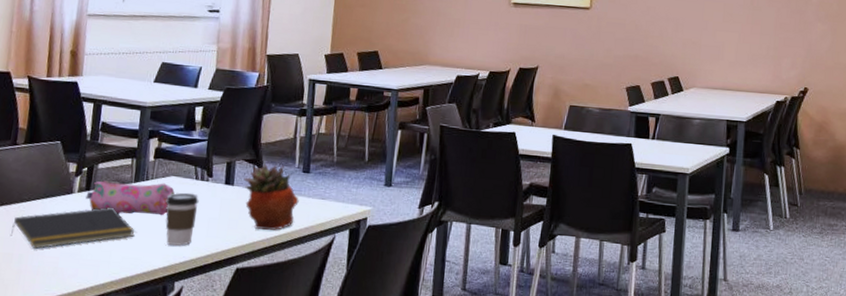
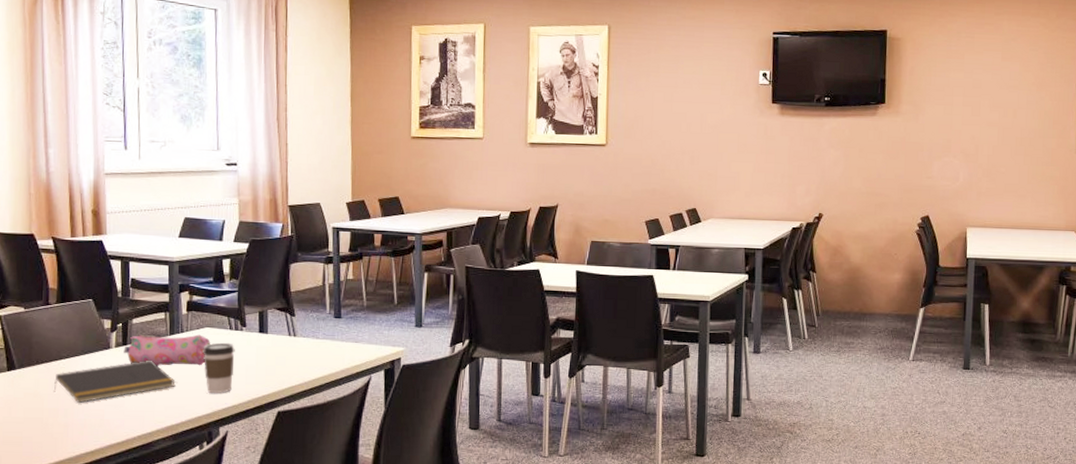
succulent planter: present [243,165,299,230] -> none [277,311,333,375]

